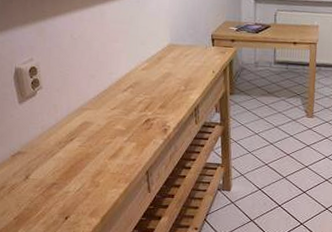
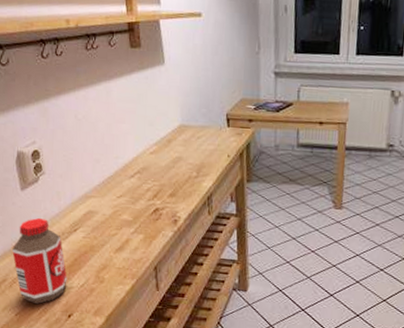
bottle: none [10,128,64,208] -> present [12,217,67,304]

